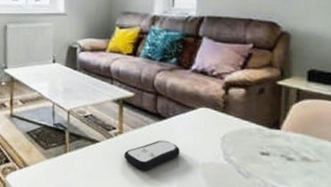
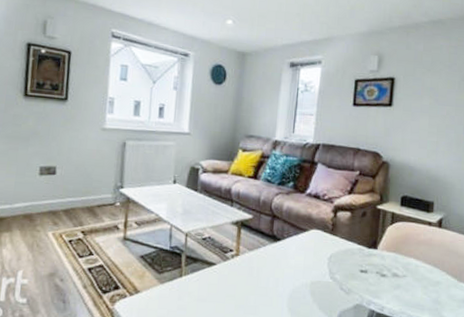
remote control: present [124,140,180,170] -> none [239,261,292,291]

